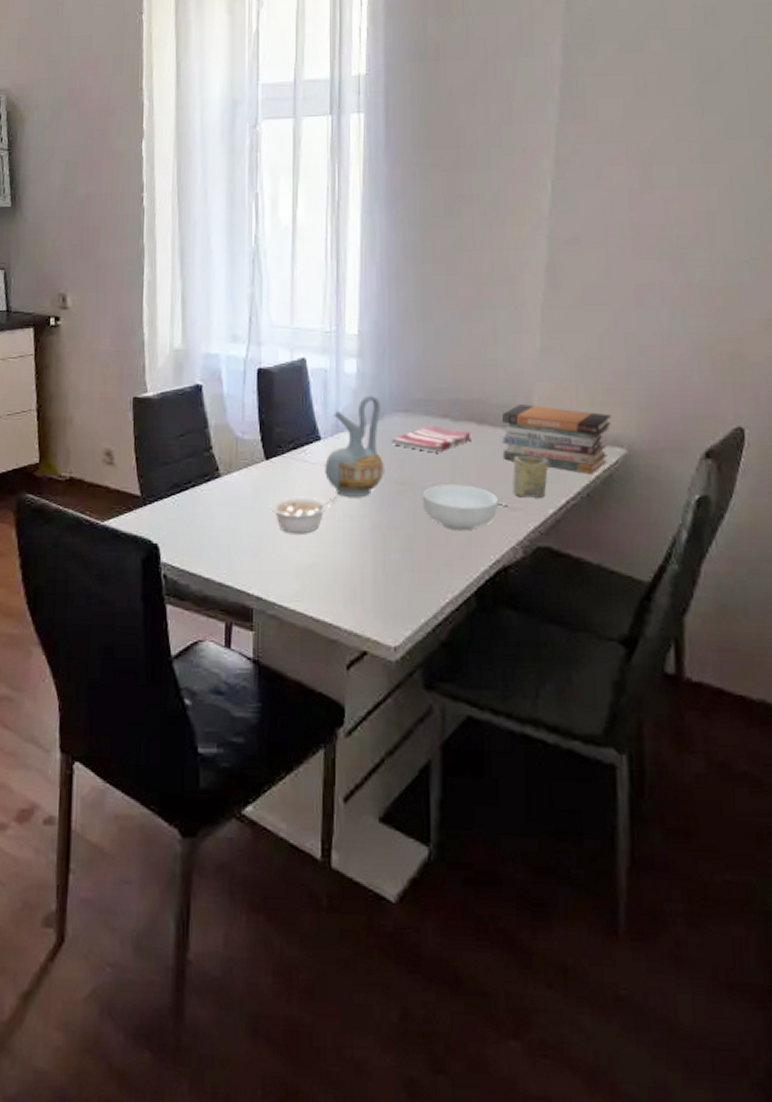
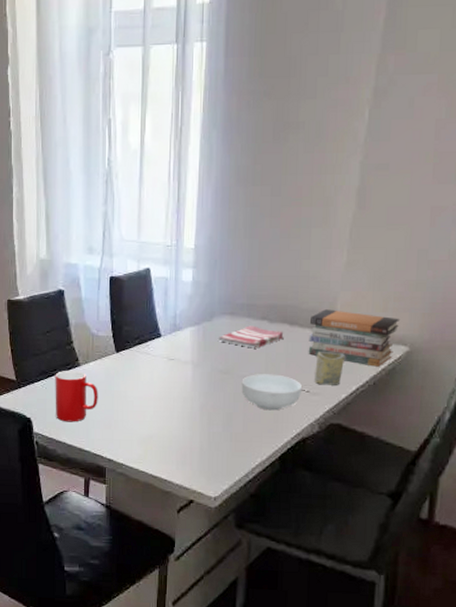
cup: none [189,482,243,549] -> present [55,370,98,422]
legume: present [271,496,339,534] -> none [120,382,175,412]
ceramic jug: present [325,396,384,498] -> none [164,301,212,384]

